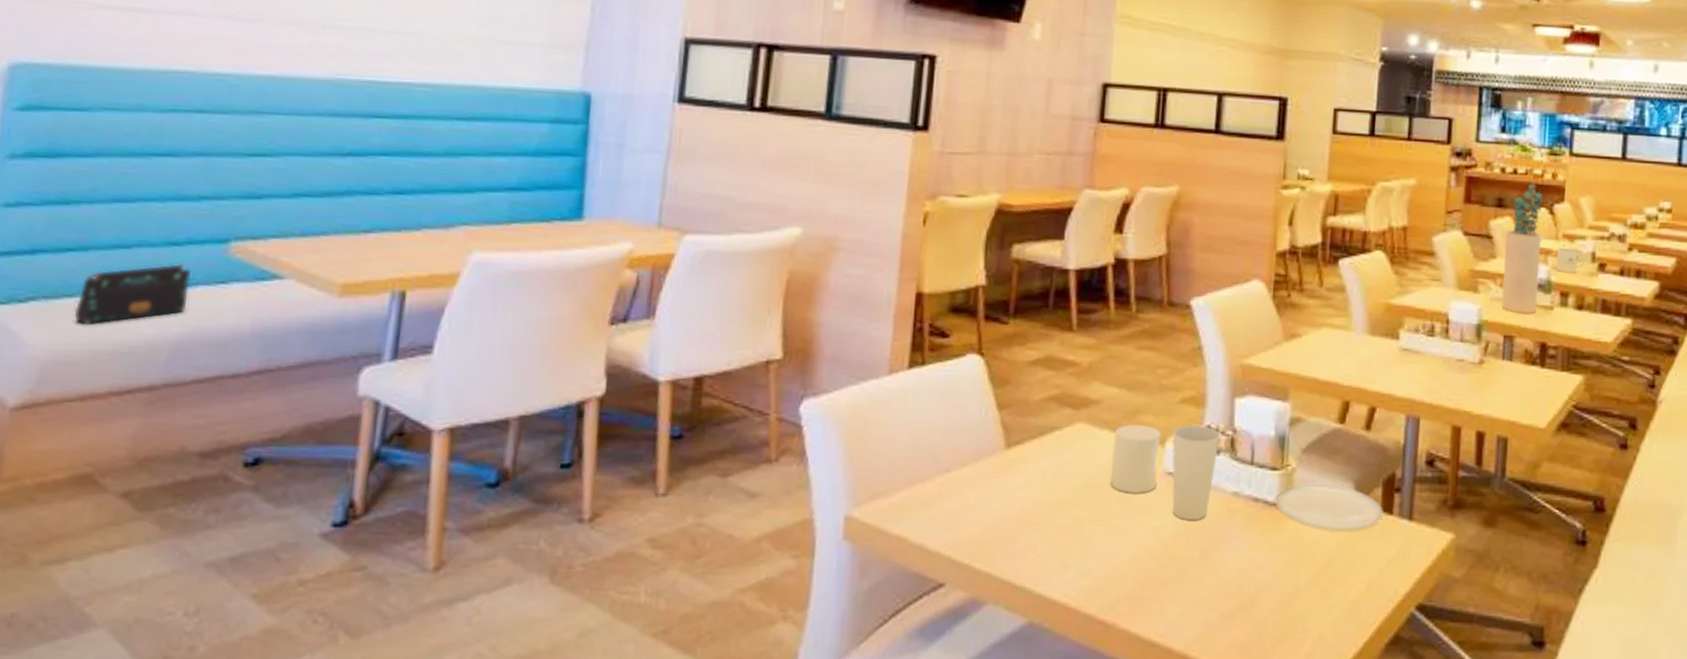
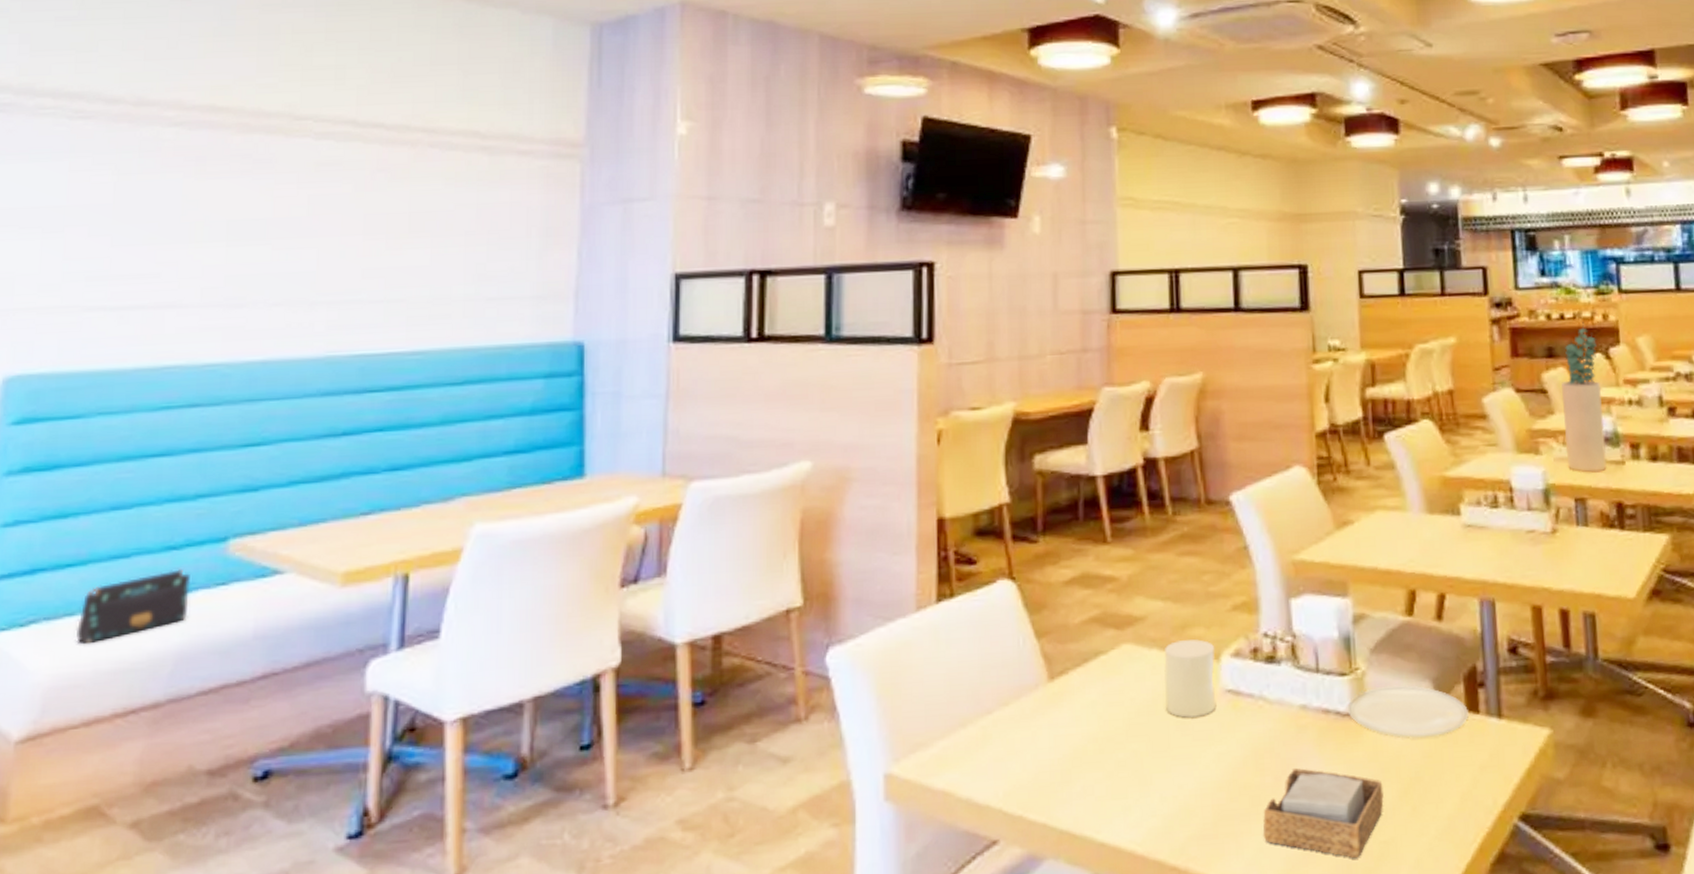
cup: present [1171,425,1220,521] -> none [1227,633,1279,743]
napkin holder: none [1185,545,1299,628] -> present [1263,767,1384,858]
mug: present [1555,247,1585,274] -> none [1619,394,1652,423]

